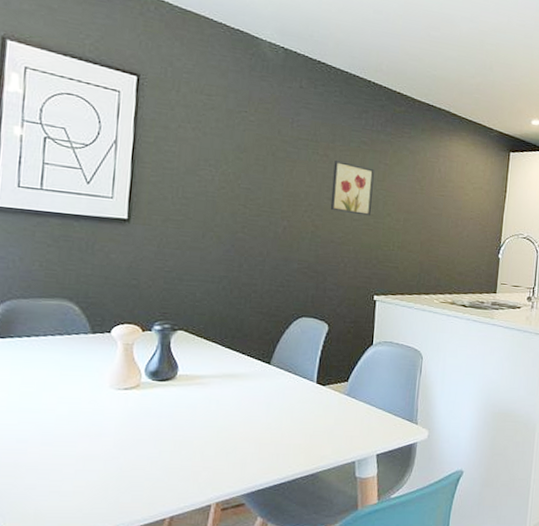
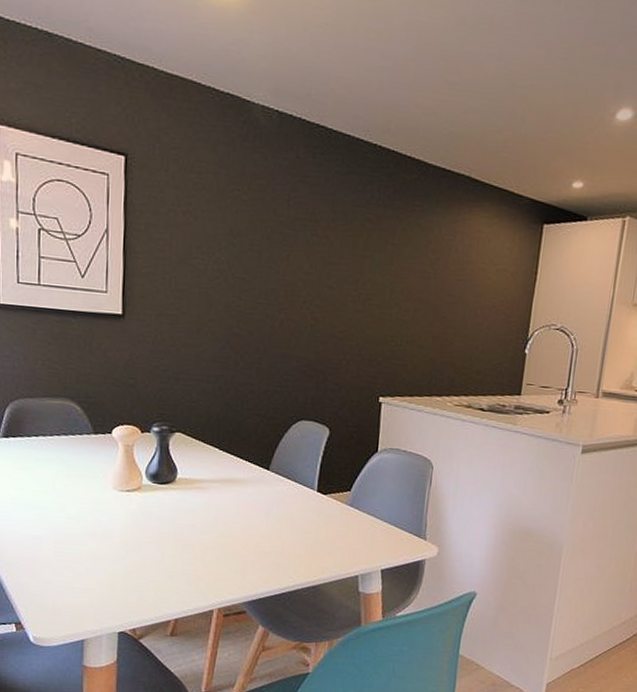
wall art: present [330,161,374,216] -> none [331,243,380,307]

